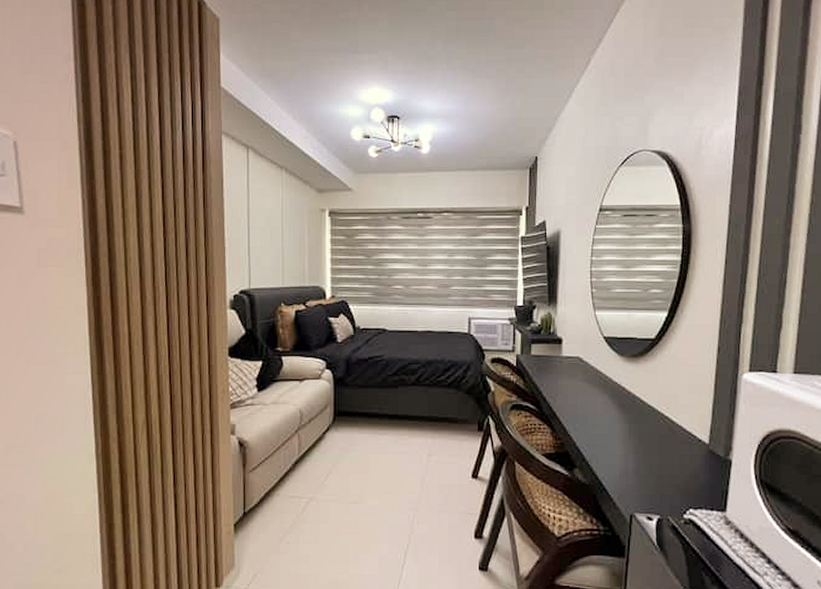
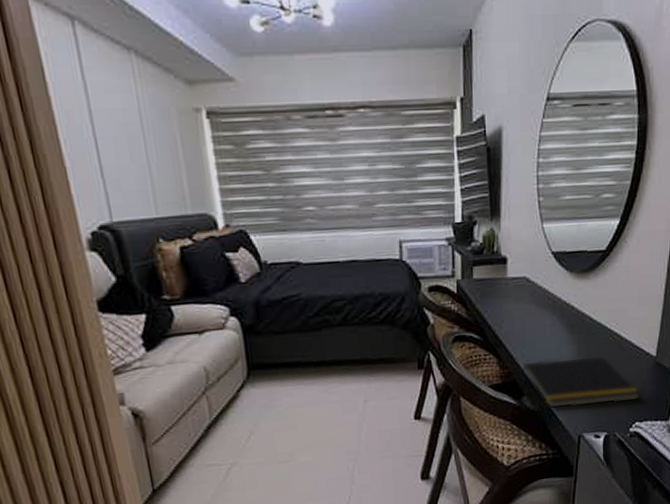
notepad: none [573,435,695,486] -> present [521,356,641,408]

